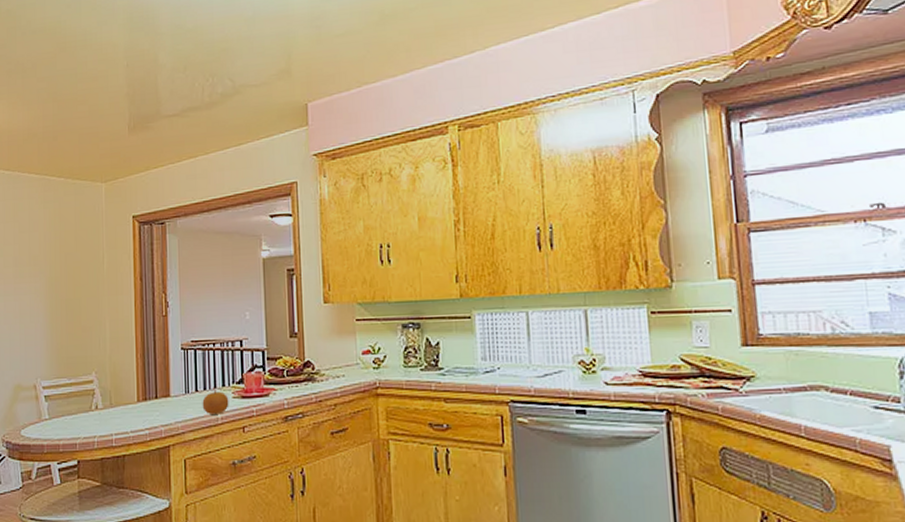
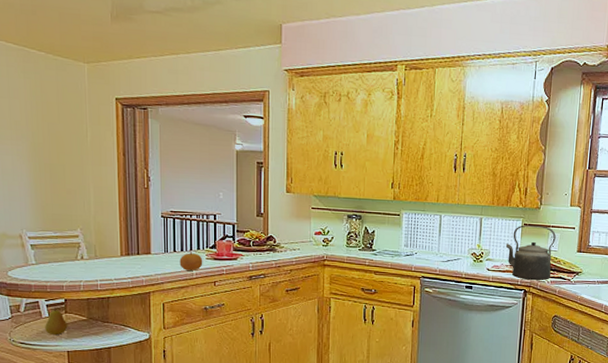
fruit: none [56,470,80,508] -> present [45,306,68,336]
kettle: none [627,312,706,395] -> present [505,225,556,281]

